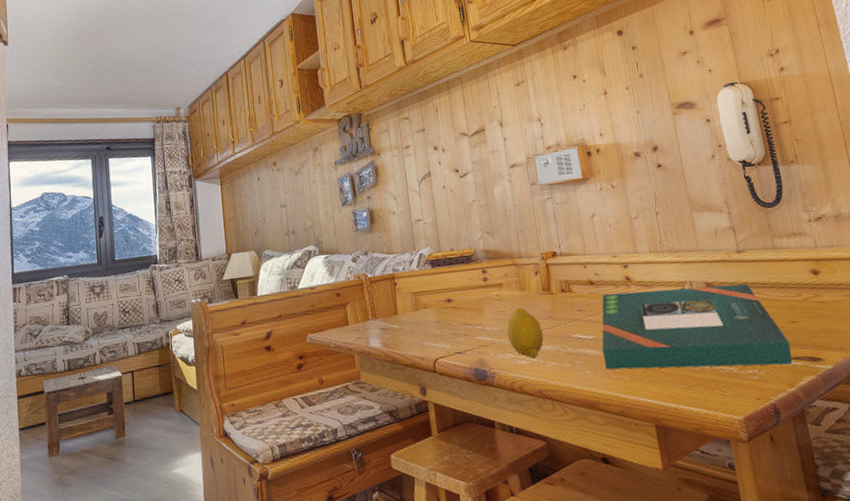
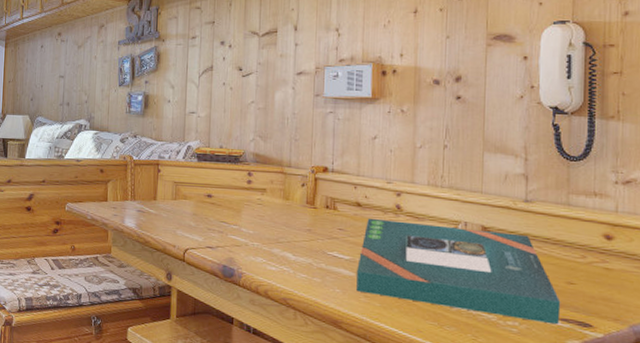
fruit: present [506,307,544,358] -> none [261,215,298,266]

